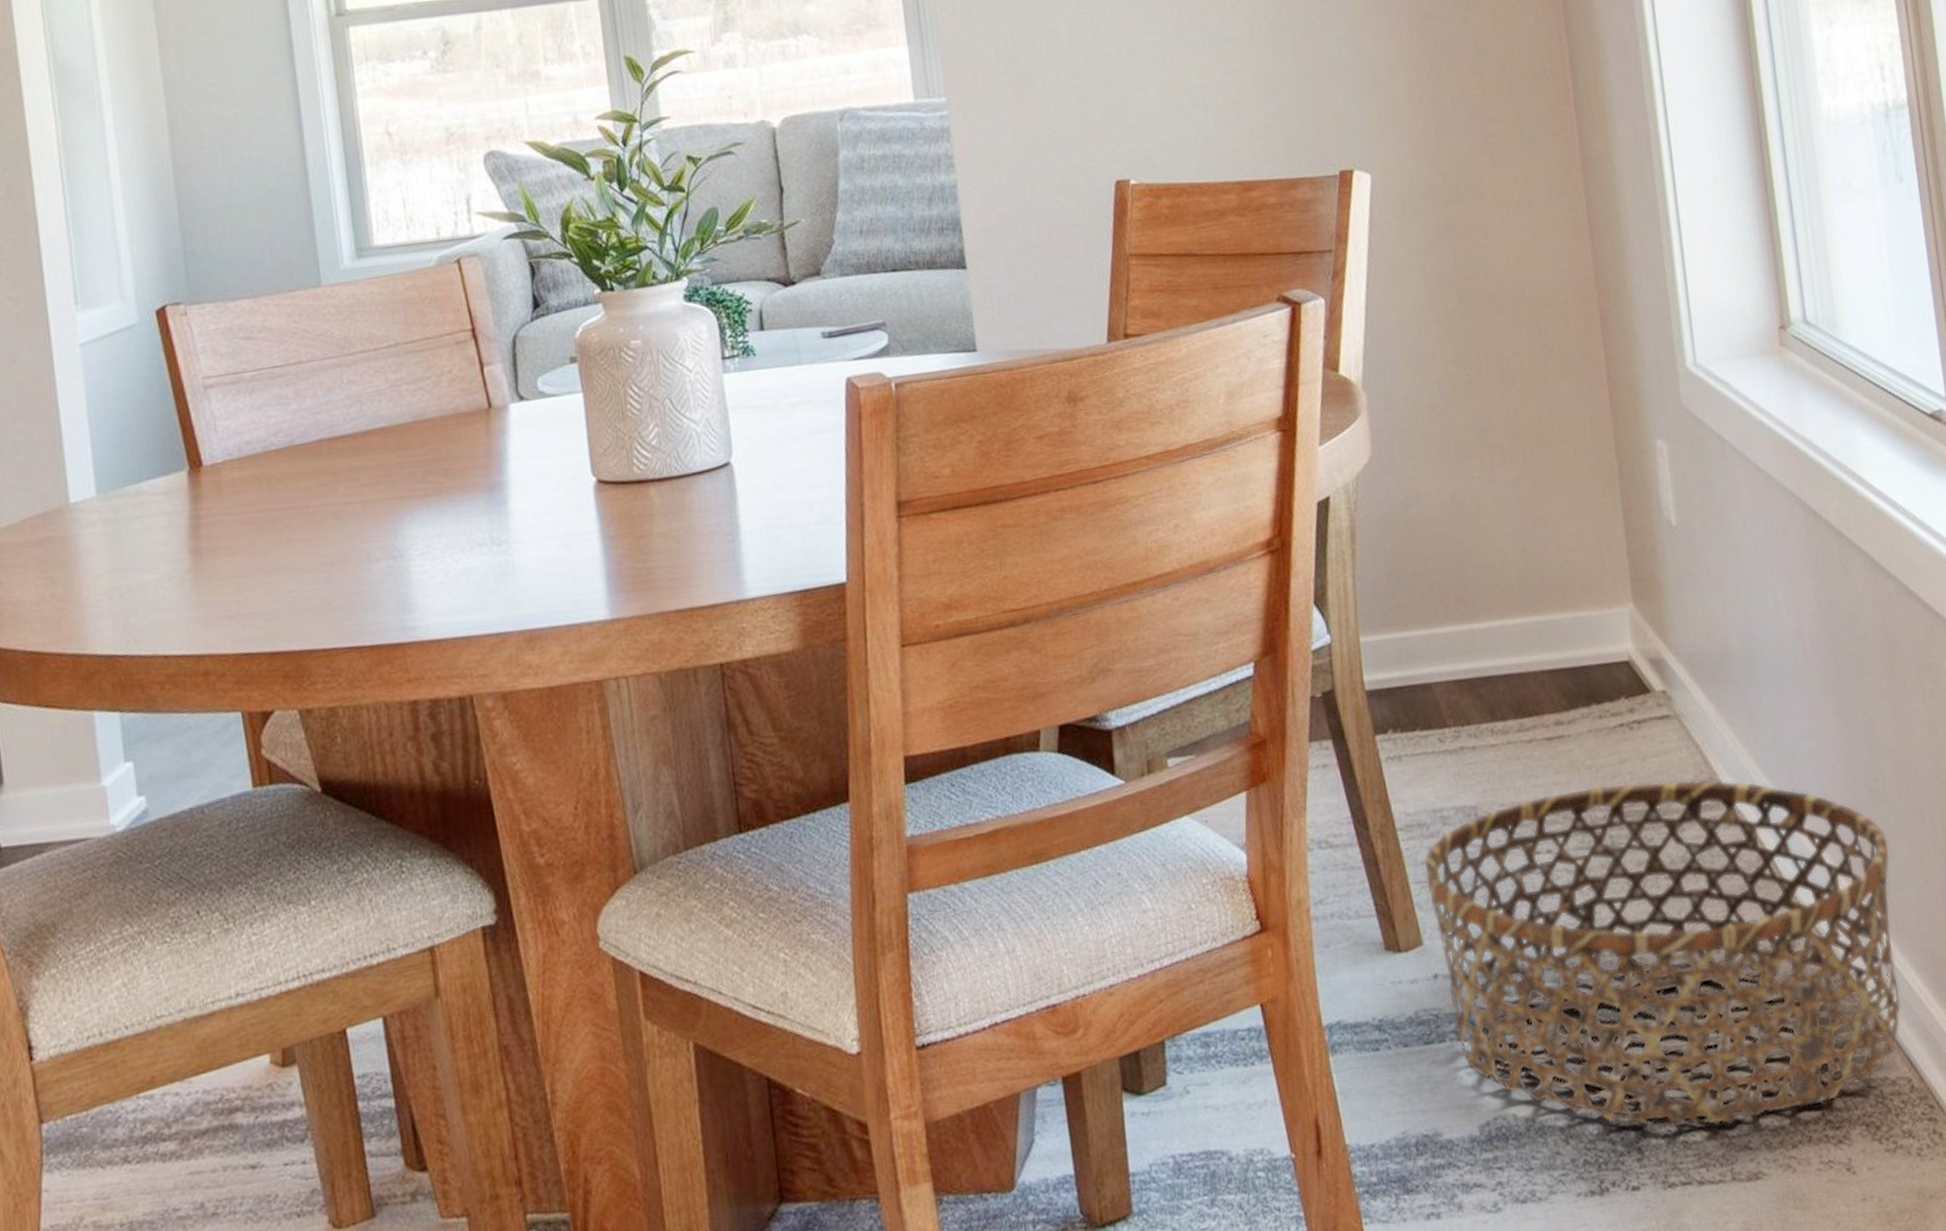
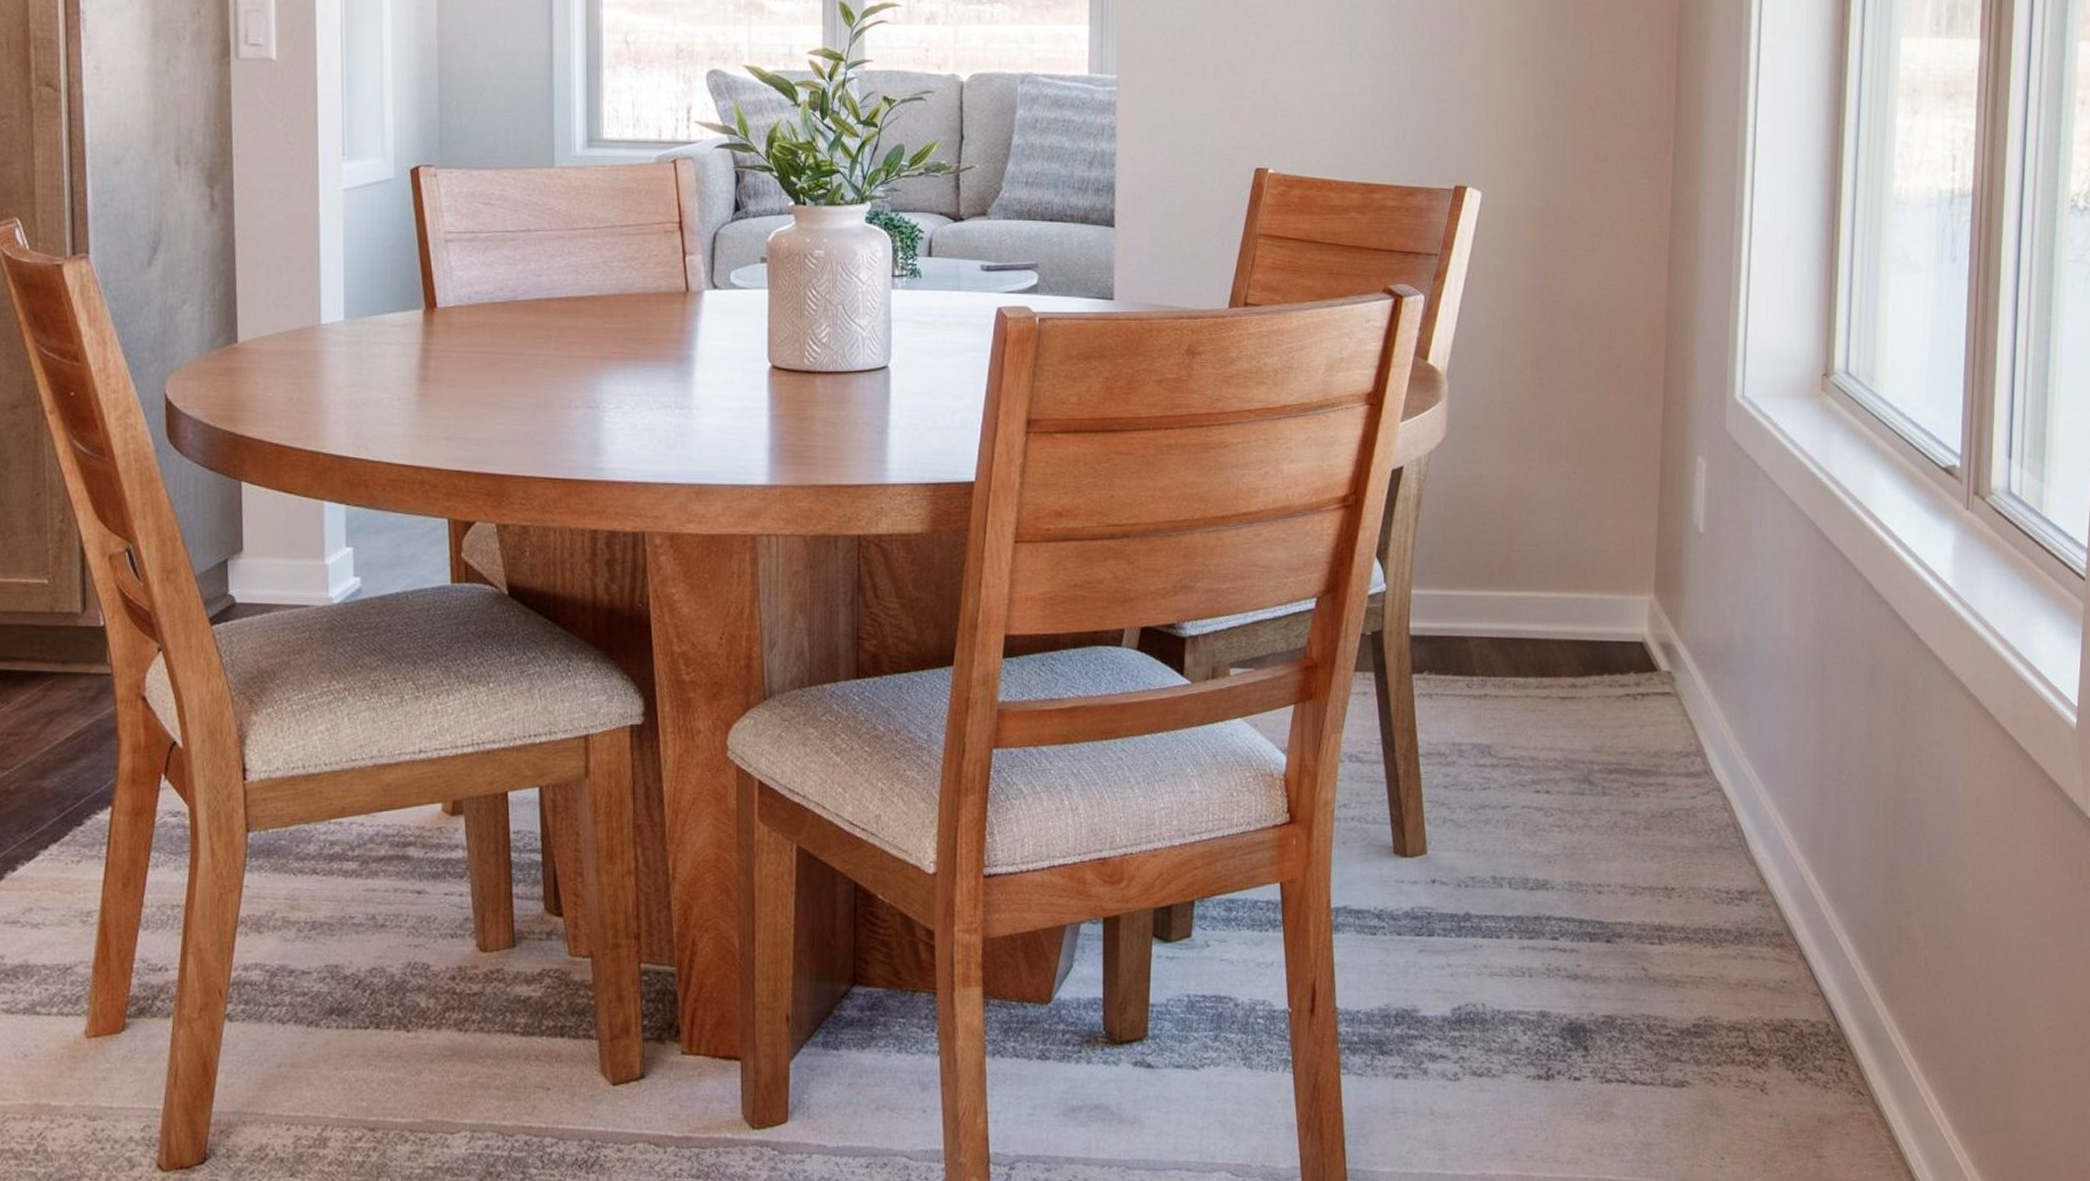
basket: present [1424,780,1901,1129] -> none [1438,743,1843,1040]

